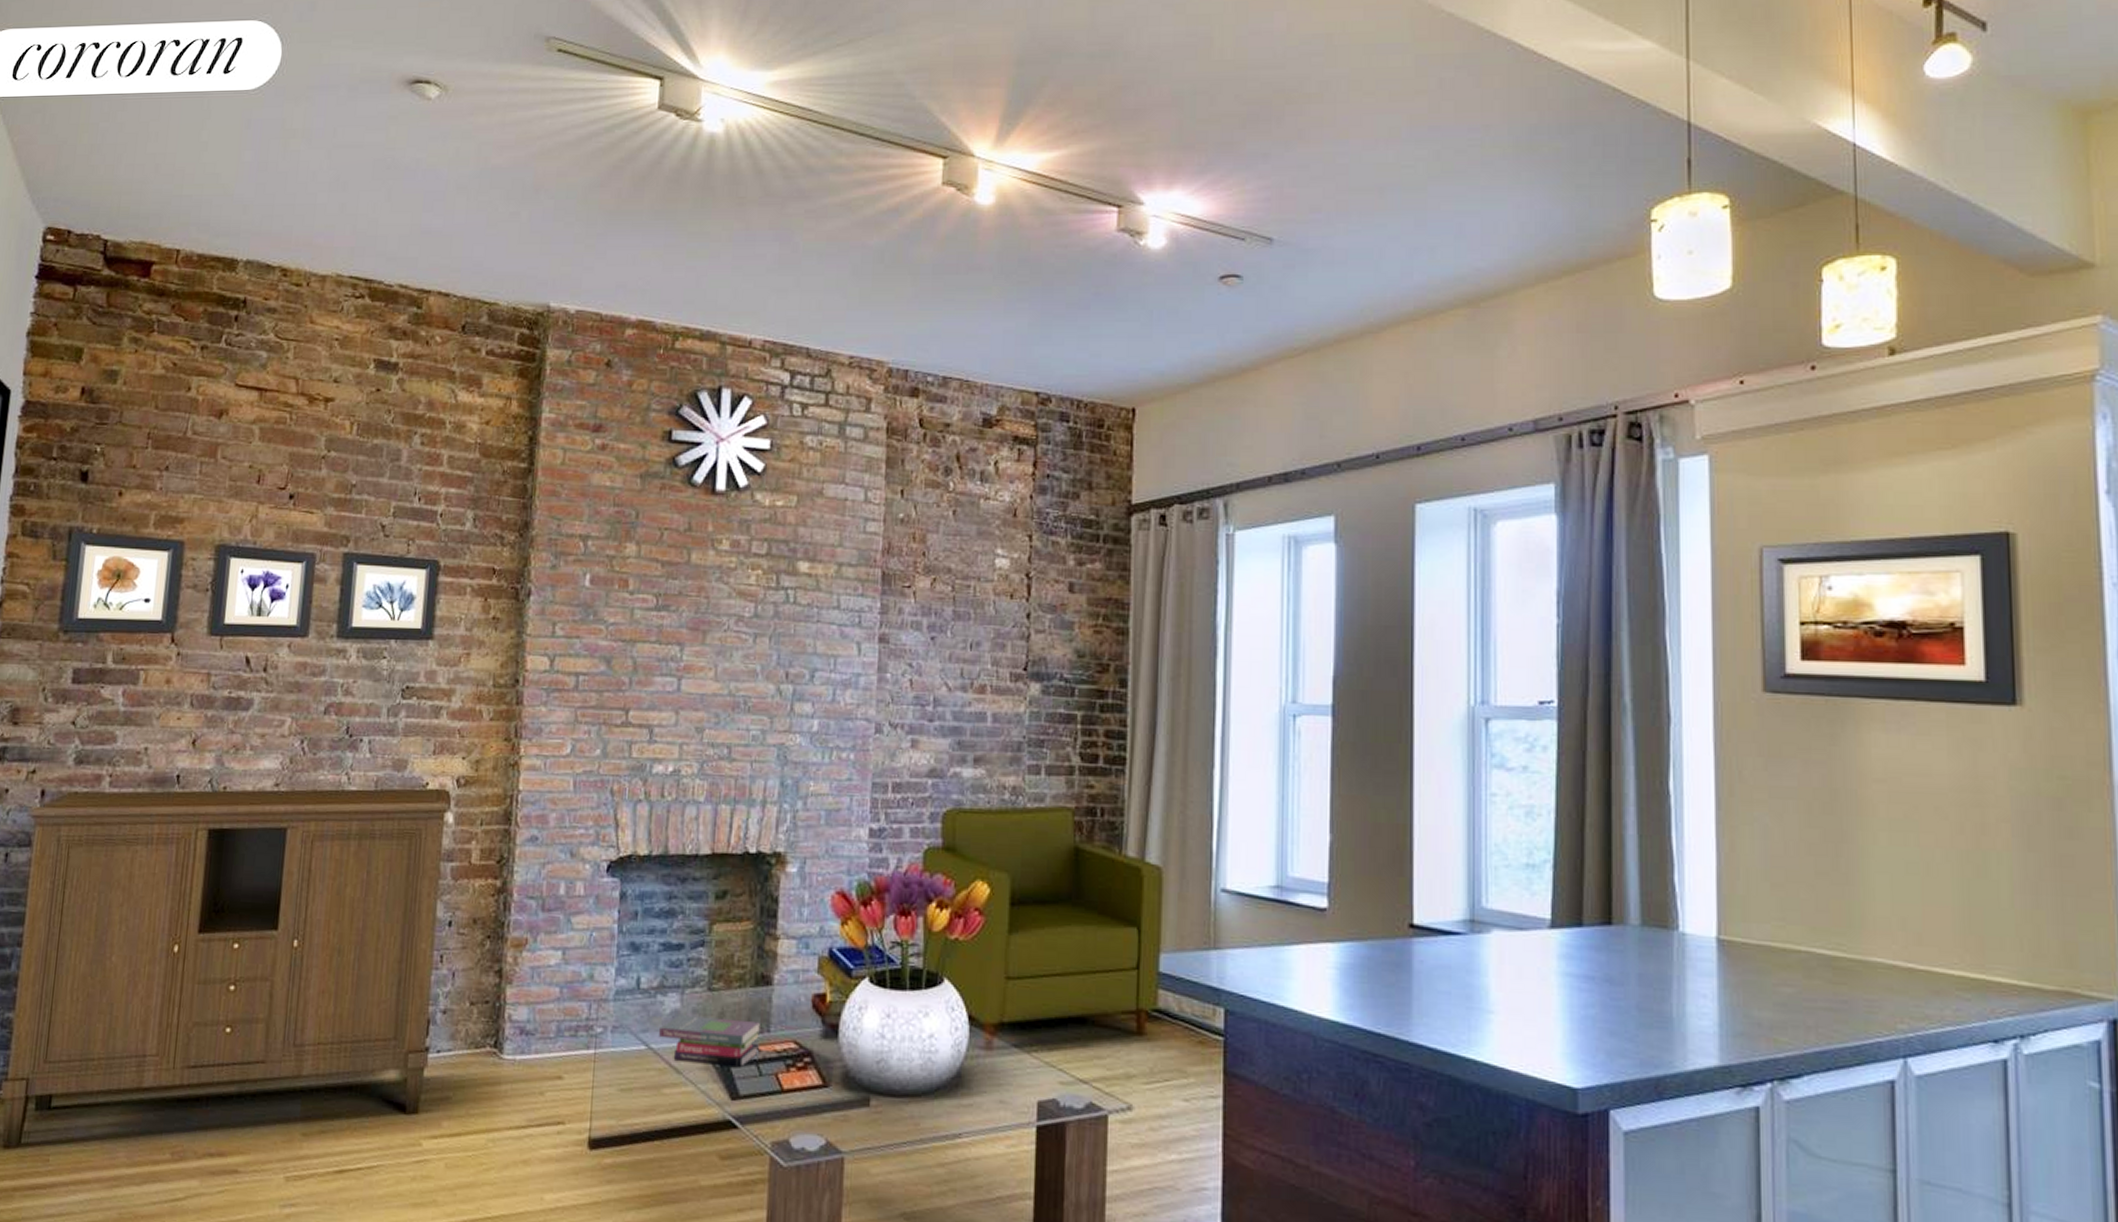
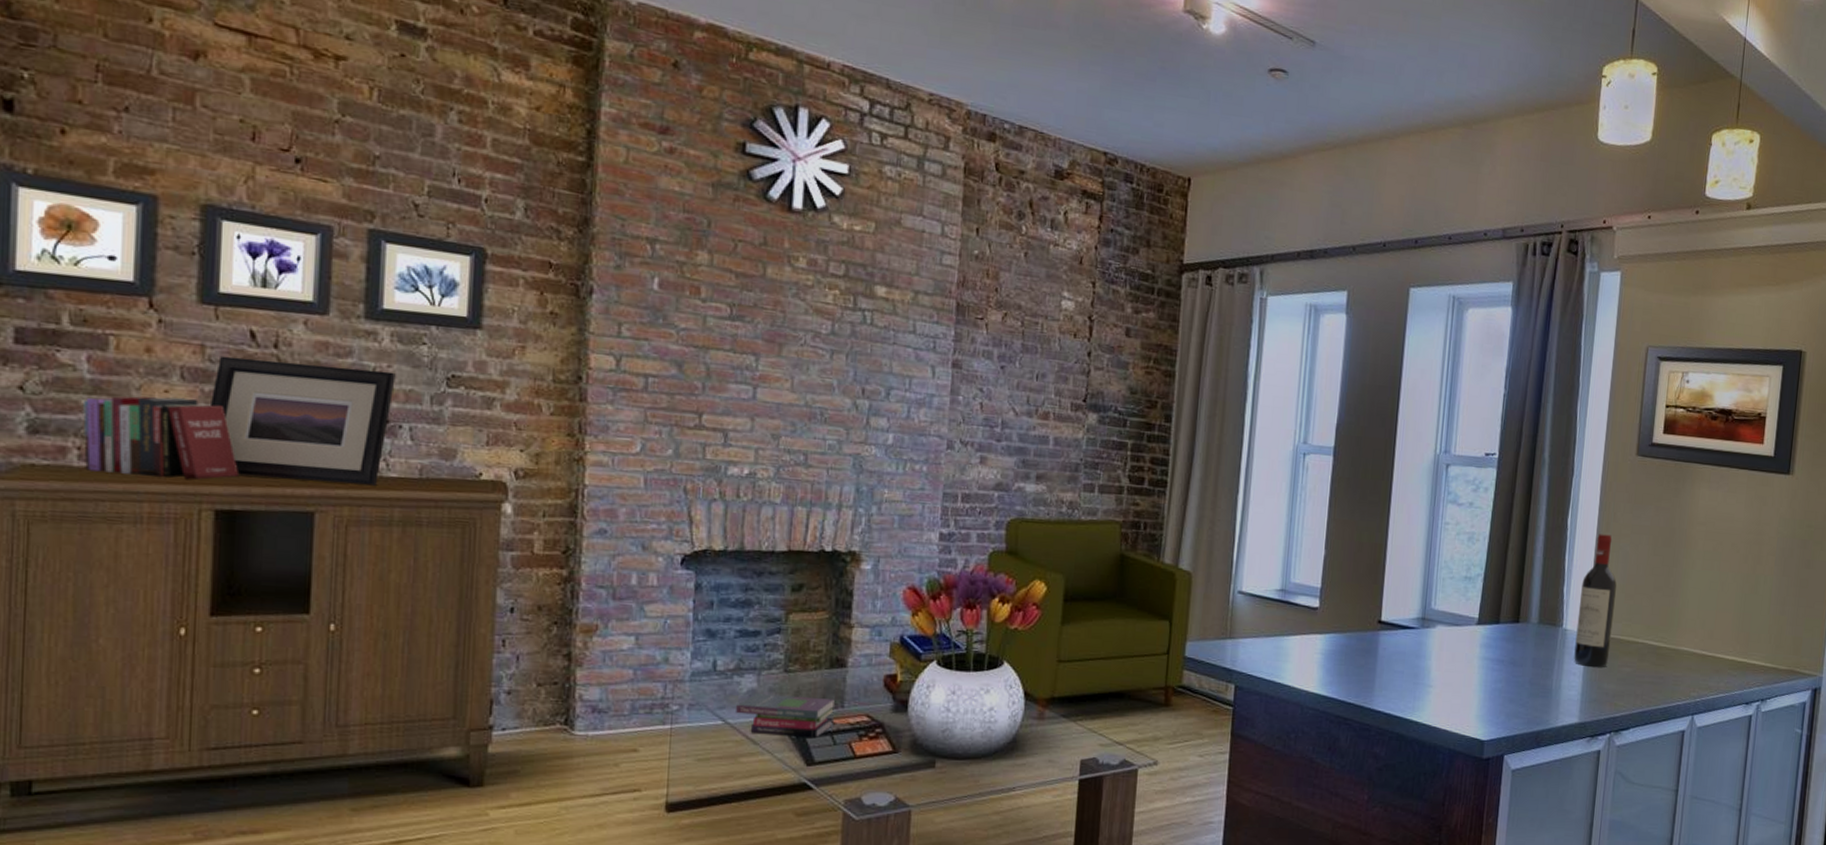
books: none [114,723,229,802] -> present [83,396,238,481]
picture frame: none [212,682,360,800] -> present [211,355,396,486]
wine bottle: none [1700,800,1757,988] -> present [1574,534,1617,668]

